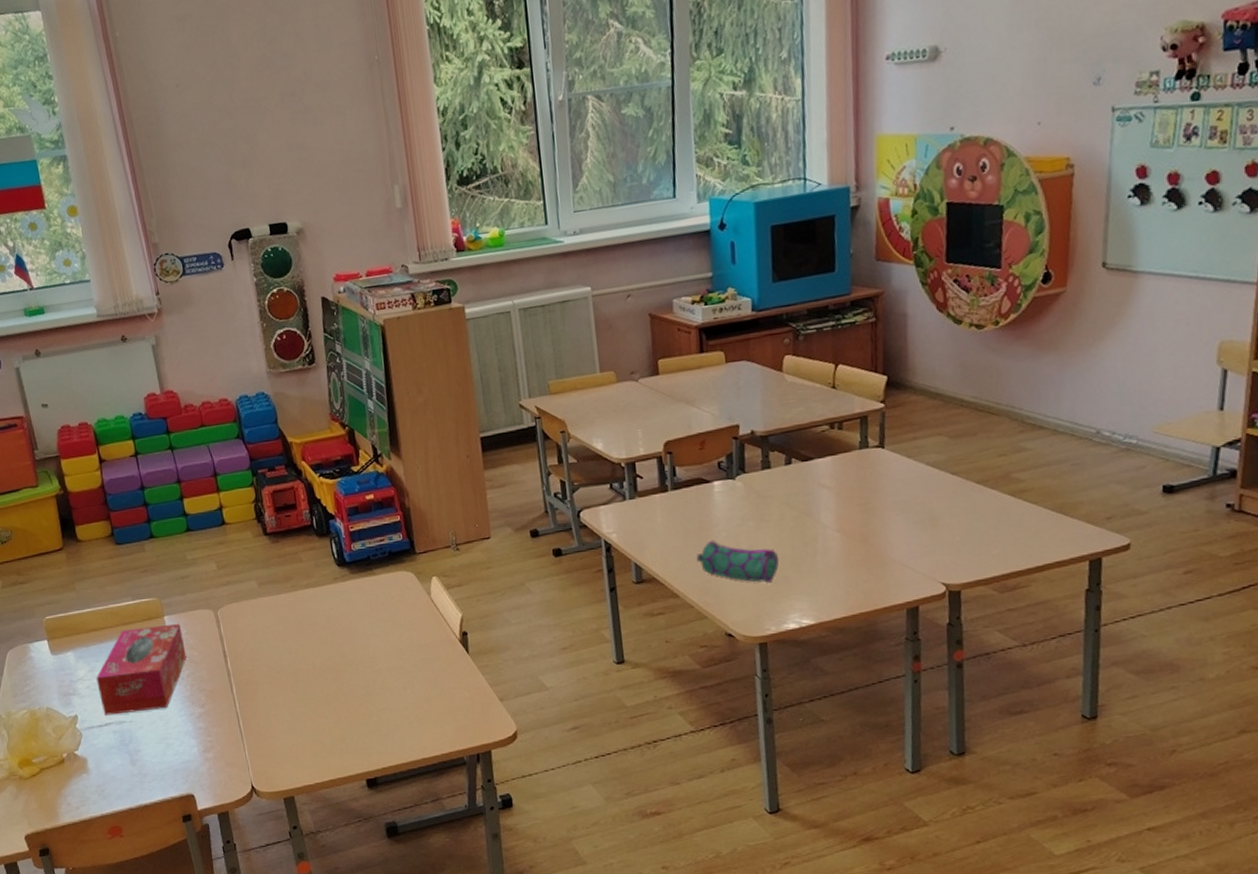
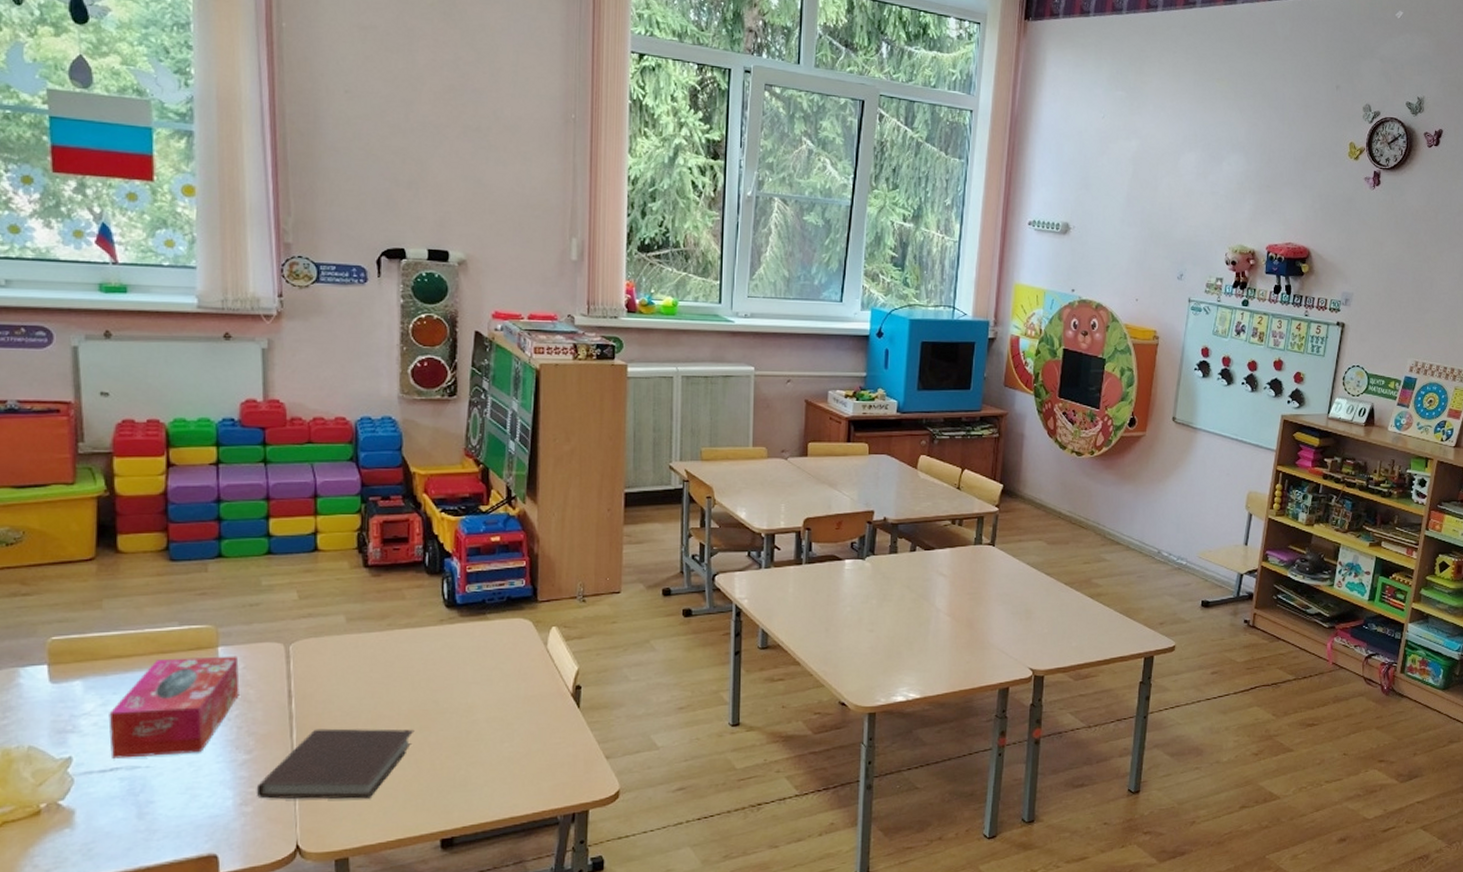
notebook: none [213,680,329,746] -> present [256,728,415,799]
pencil case: present [696,540,780,583] -> none [820,613,896,657]

